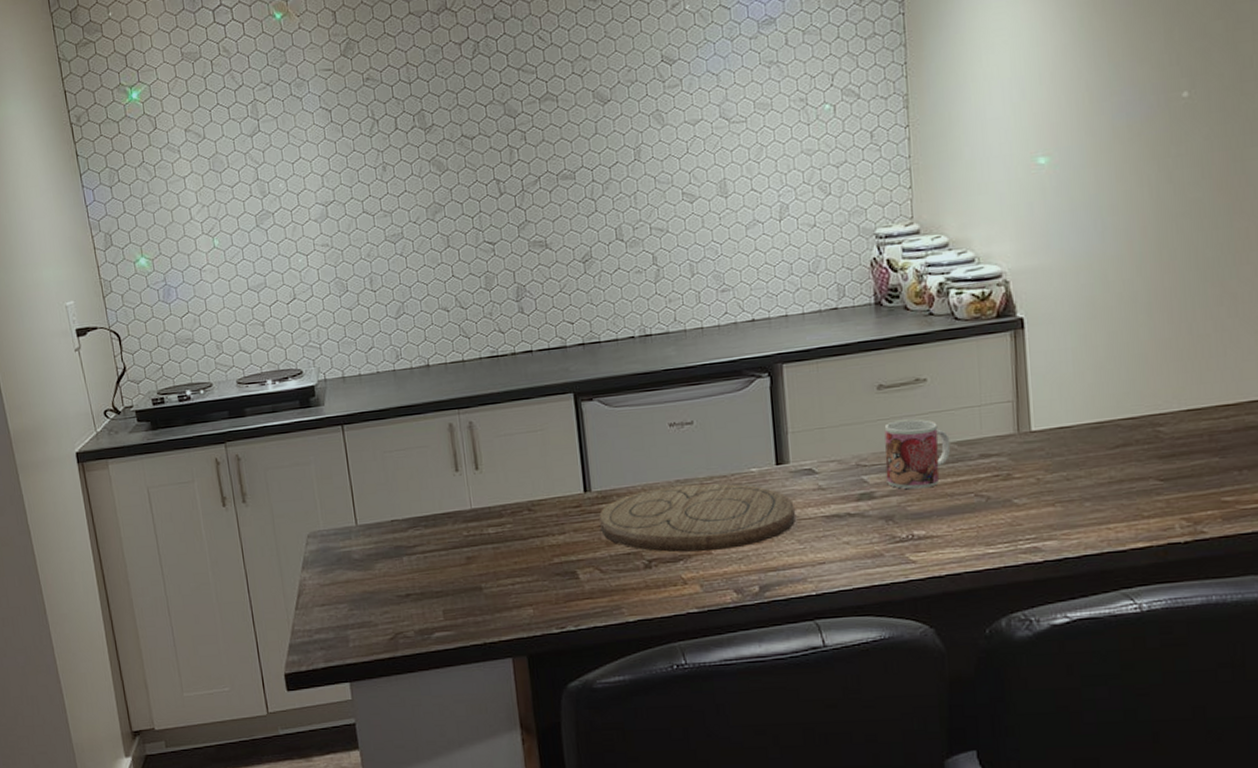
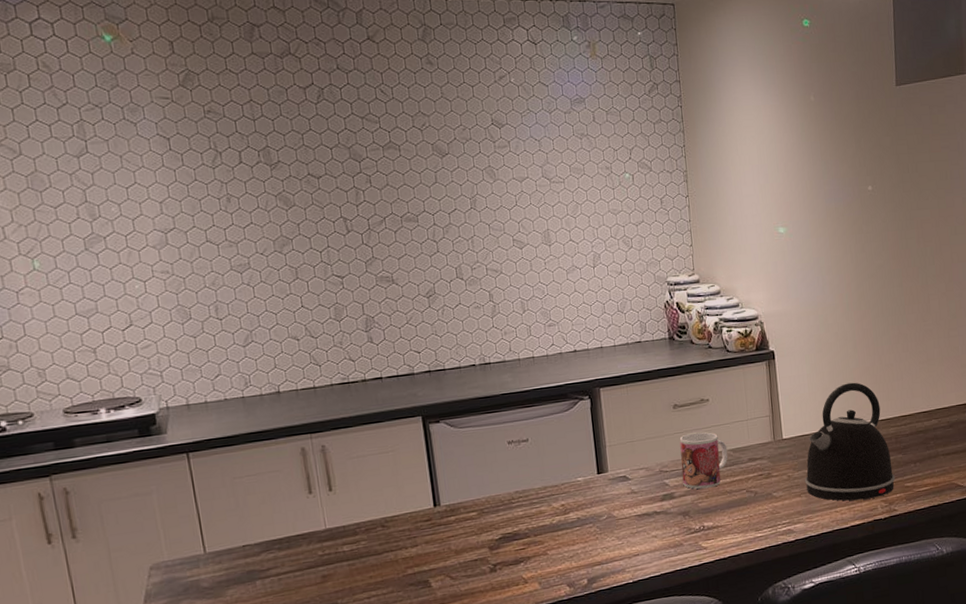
cutting board: present [599,484,795,553] -> none [448,492,615,556]
kettle: none [1062,359,1206,516] -> present [805,382,896,501]

